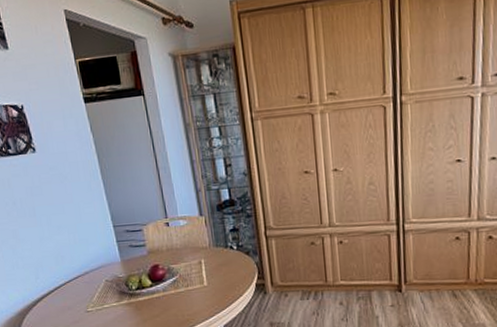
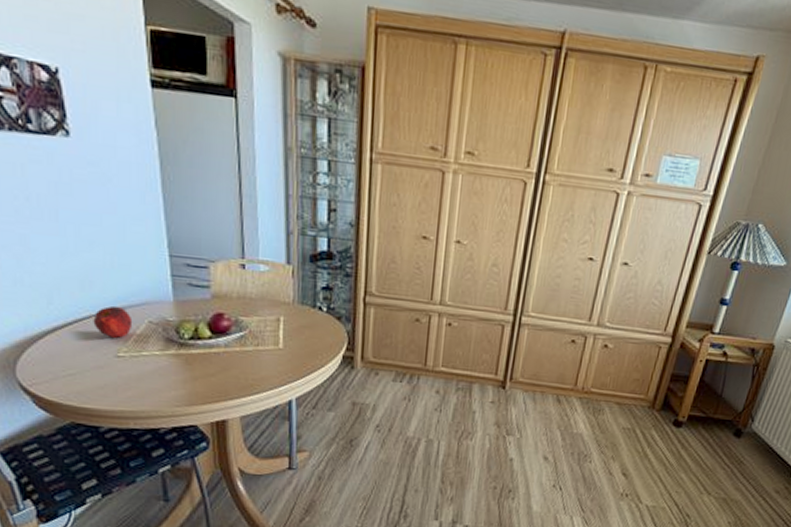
apple: none [67,273,95,297] -> present [93,306,133,338]

